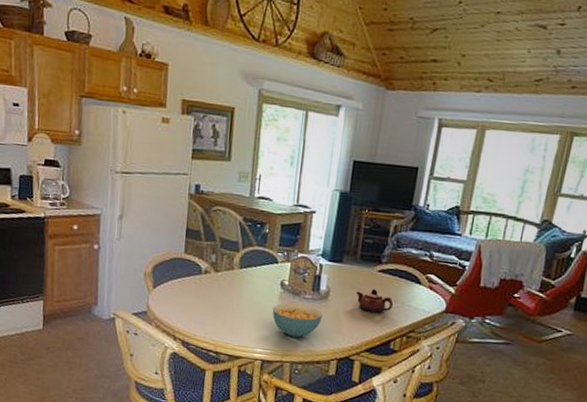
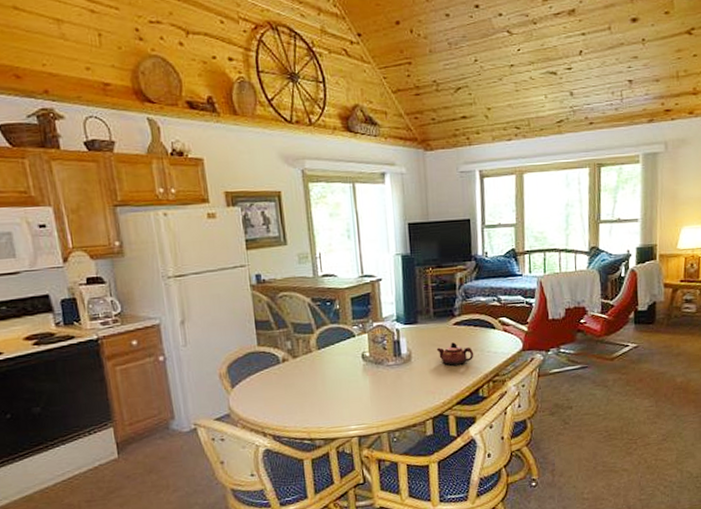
cereal bowl: present [272,303,322,338] -> none [358,372,409,407]

